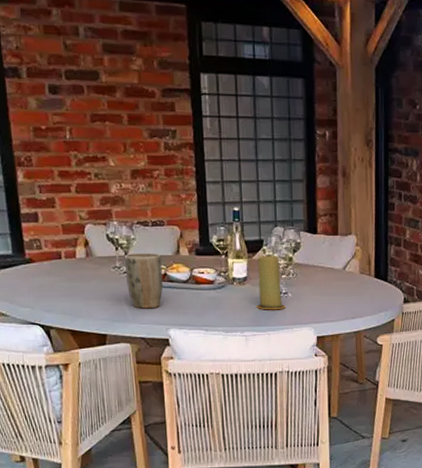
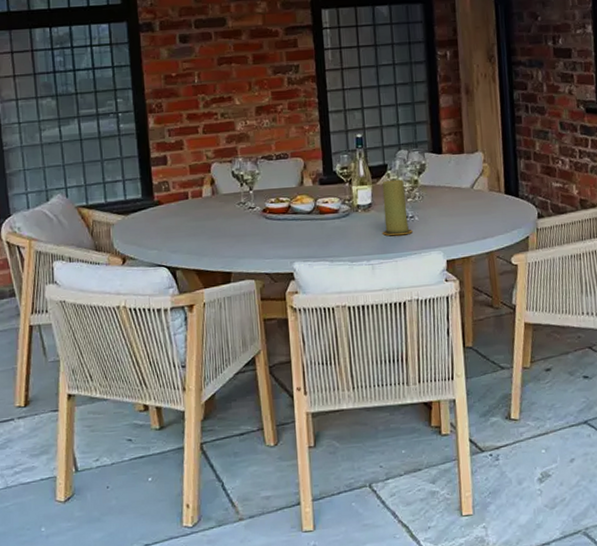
plant pot: present [125,252,164,309] -> none [250,186,288,244]

